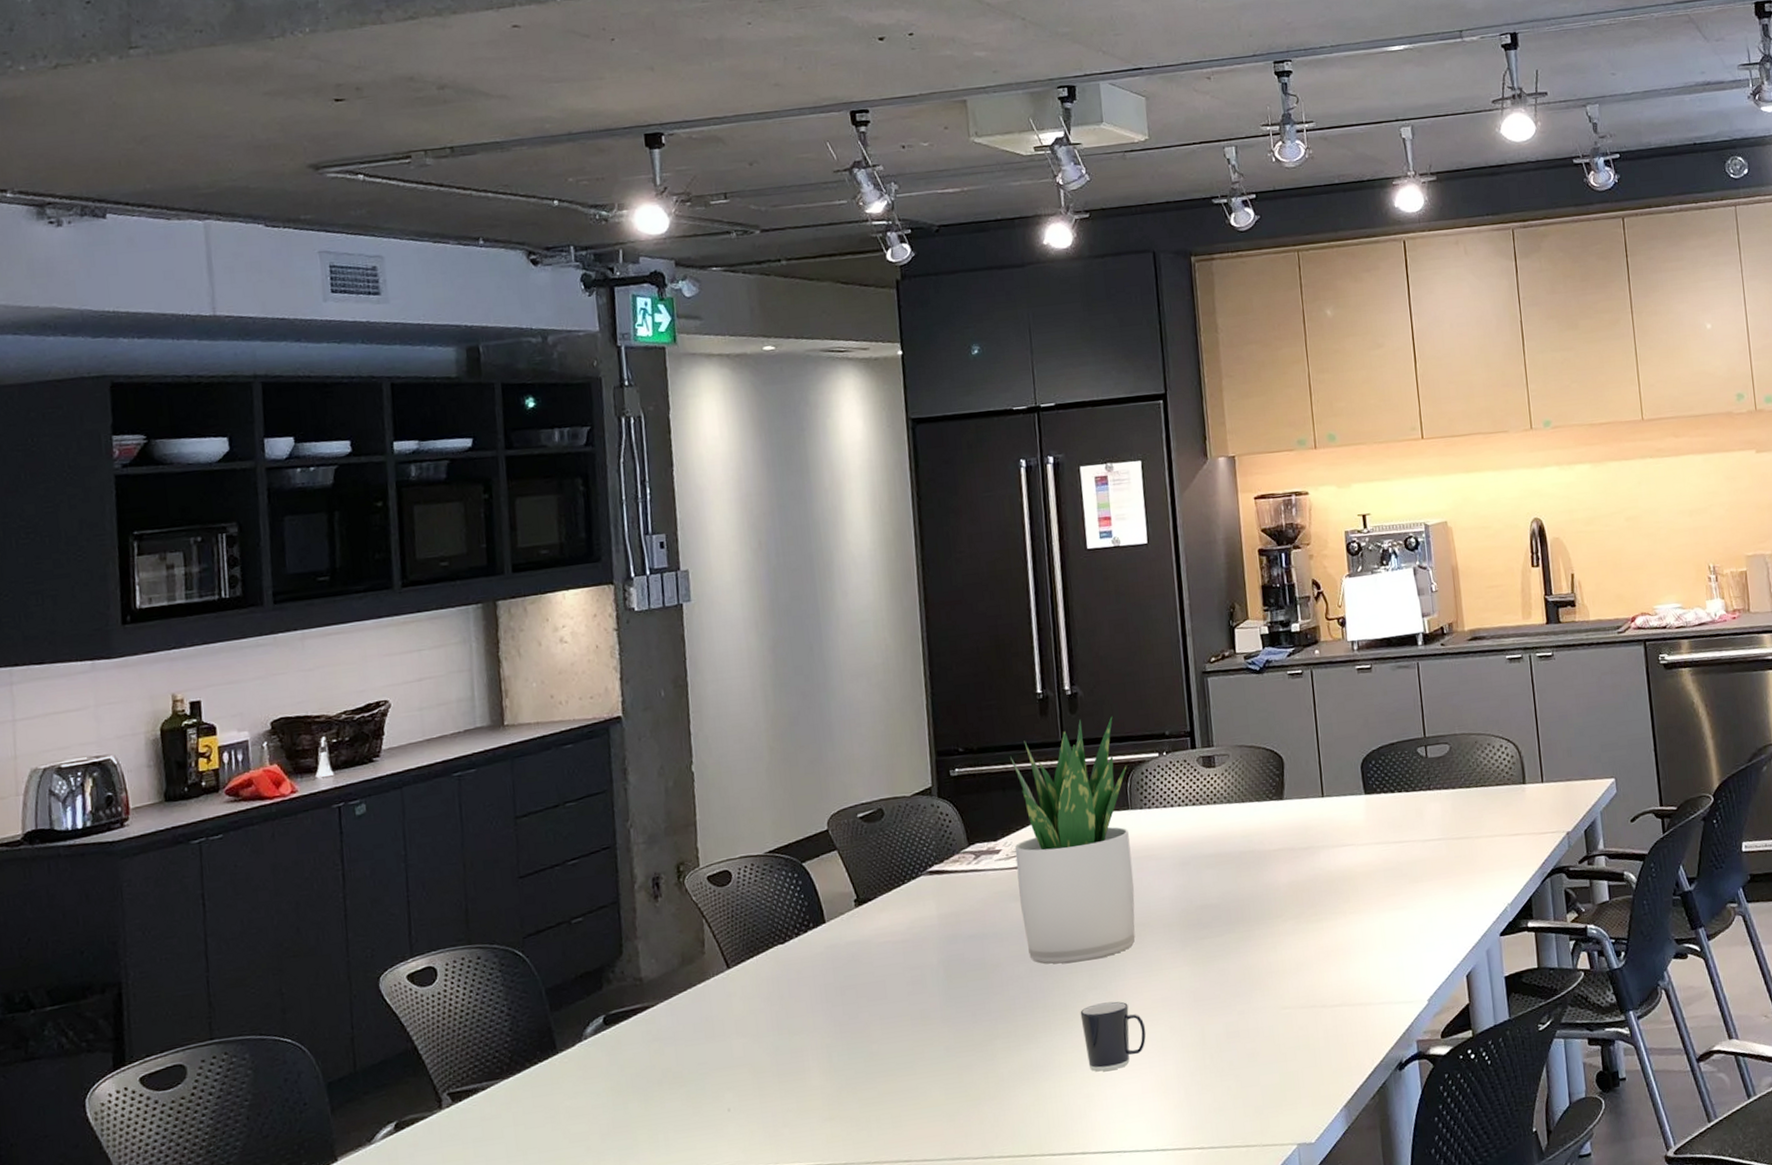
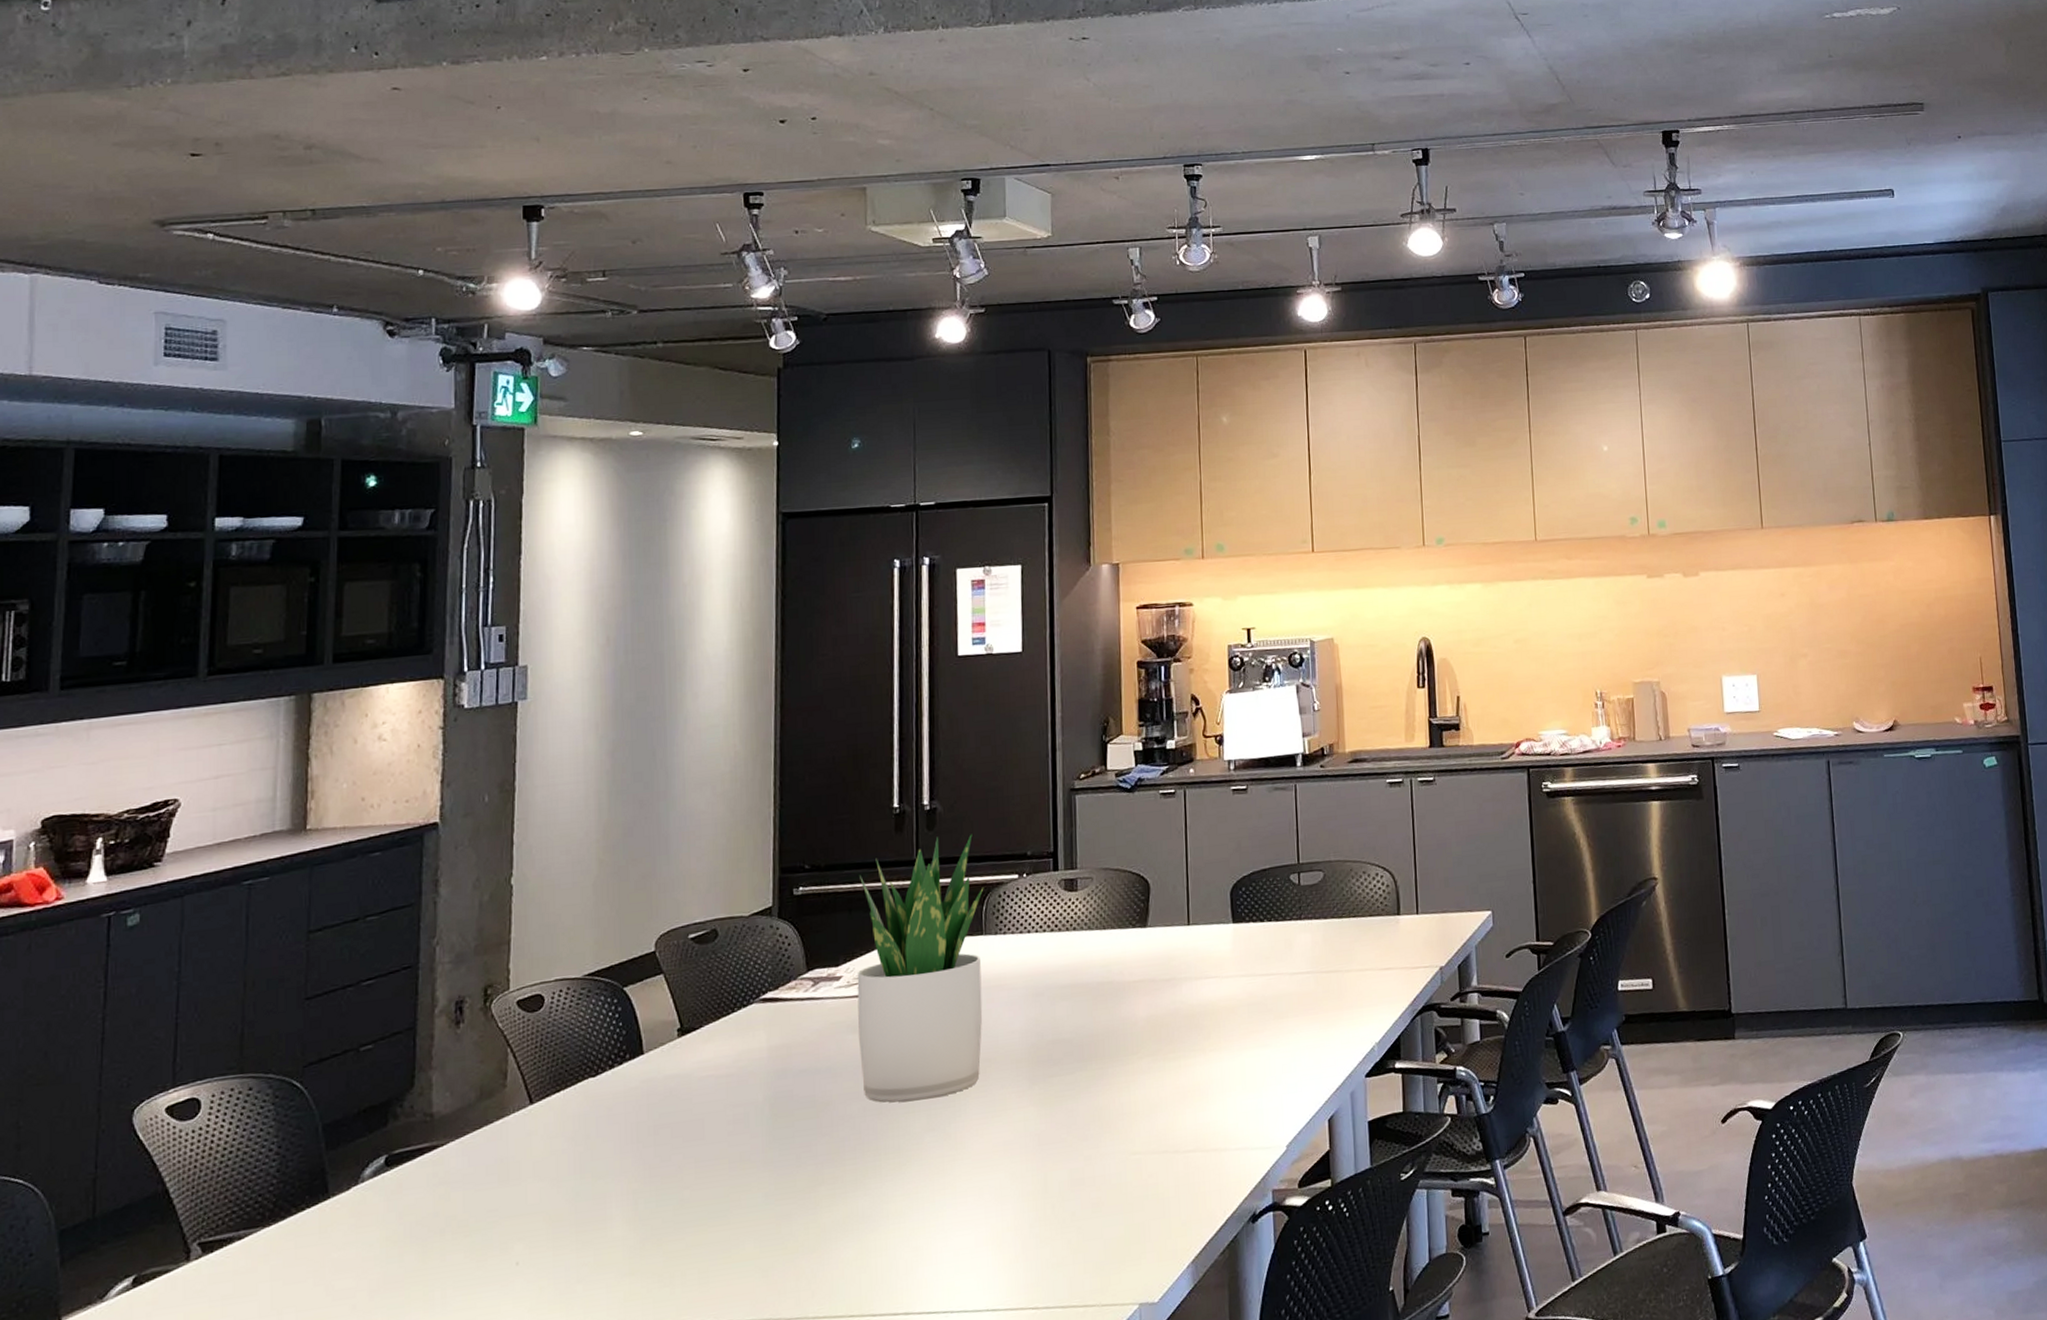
mug: present [1080,1001,1146,1072] -> none [914,1144,985,1222]

